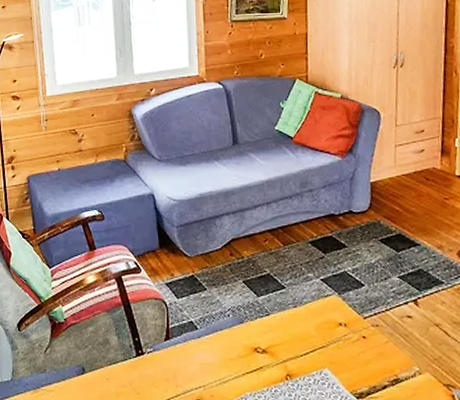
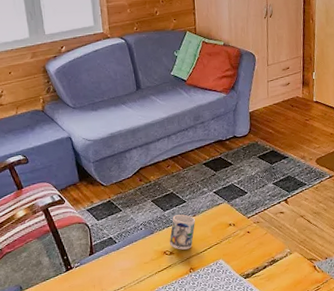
mug: none [262,303,297,349] -> present [169,214,196,250]

